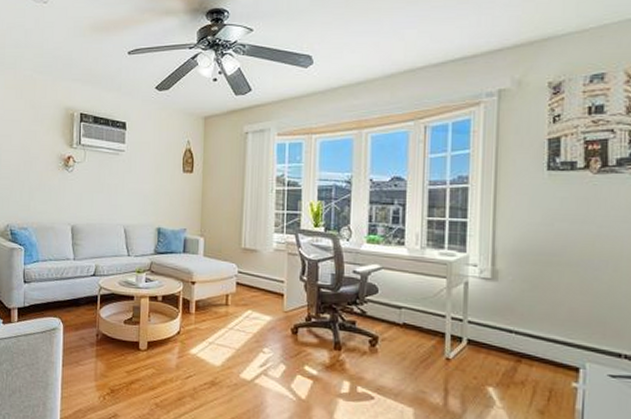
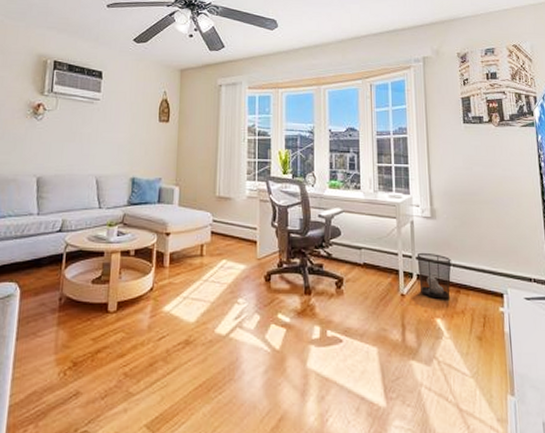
waste bin: none [469,316,513,368] -> present [416,252,452,299]

